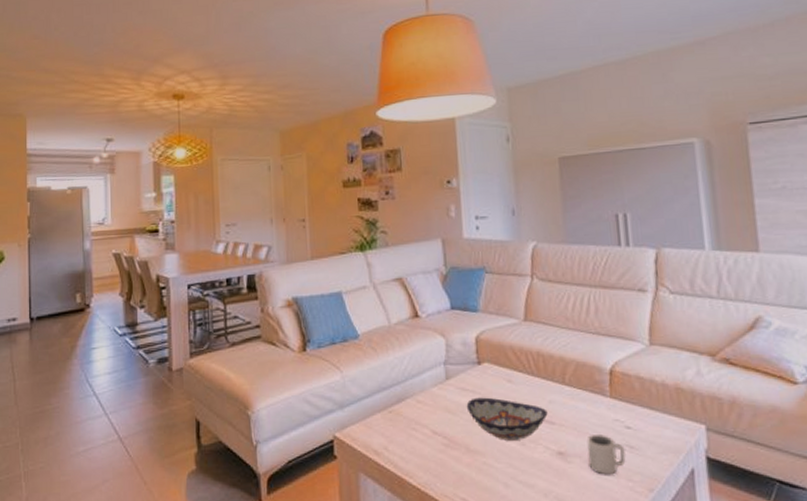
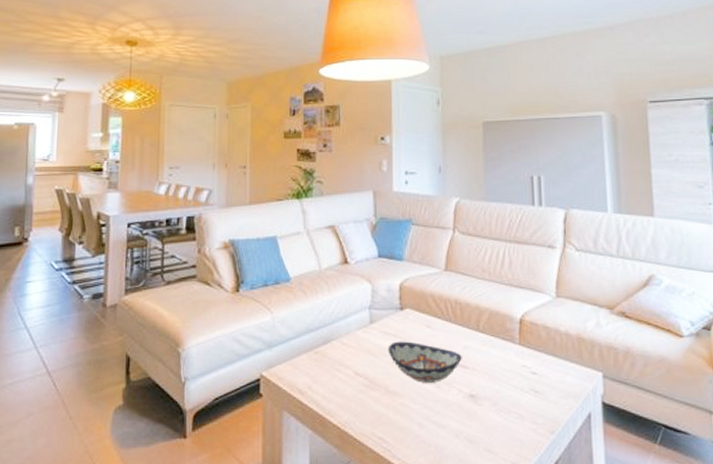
cup: present [587,435,626,475] -> none [496,379,531,417]

